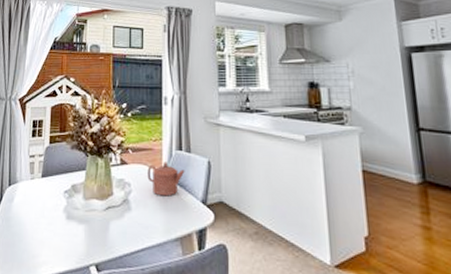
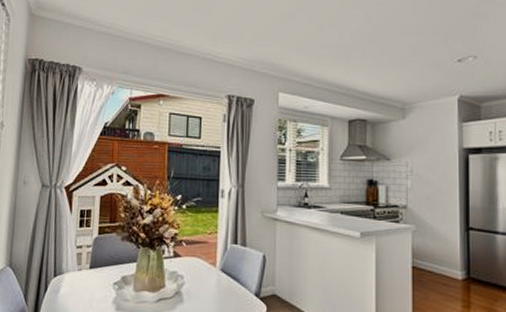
teapot: present [147,162,185,196] -> none [201,255,240,289]

